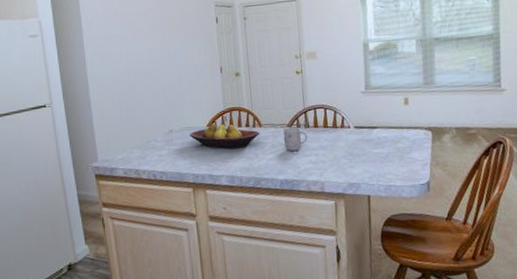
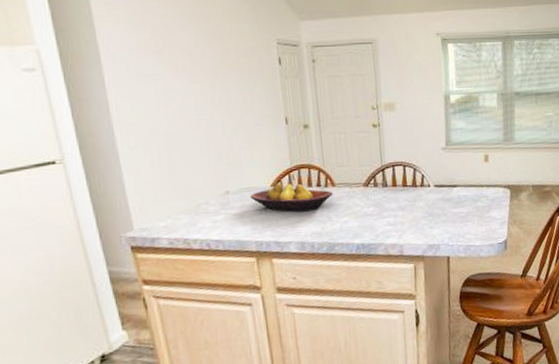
mug: present [282,124,308,151] -> none [357,183,386,213]

